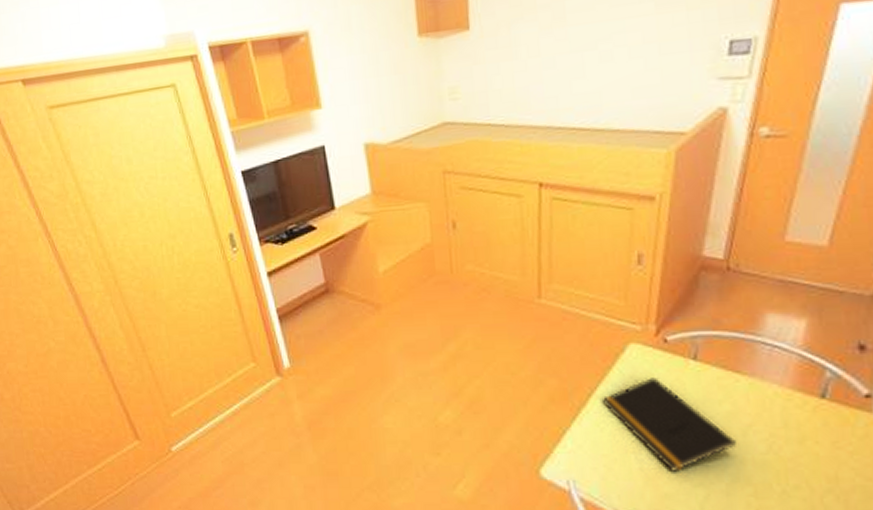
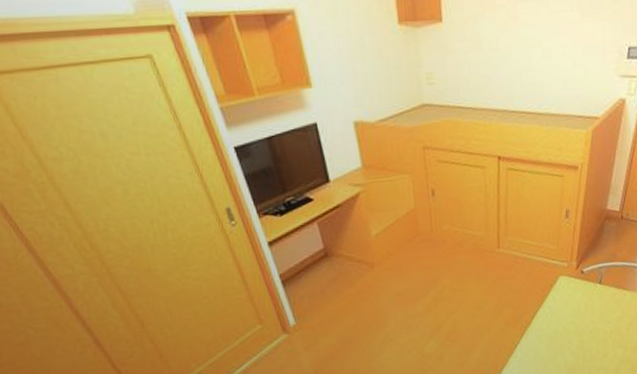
notepad: present [601,378,736,472] -> none [541,299,622,362]

